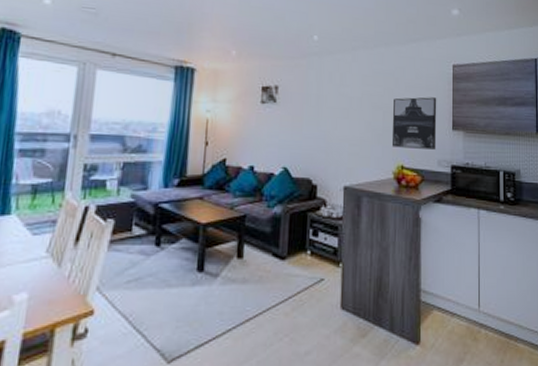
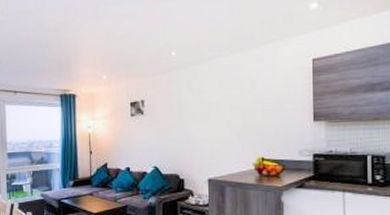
wall art: present [391,97,437,150] -> none [251,92,297,142]

